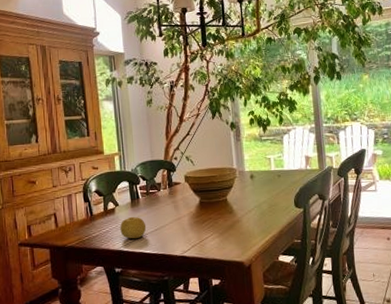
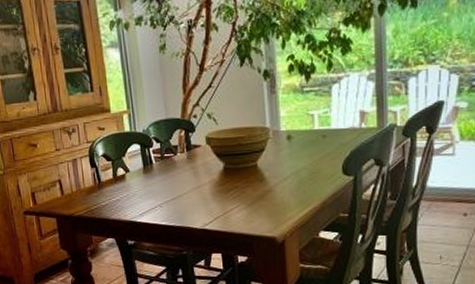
fruit: present [120,216,147,239] -> none [131,184,162,209]

